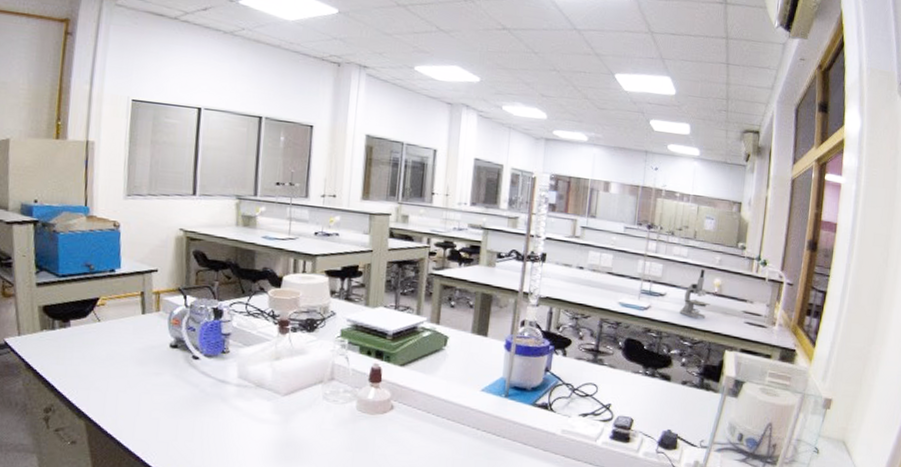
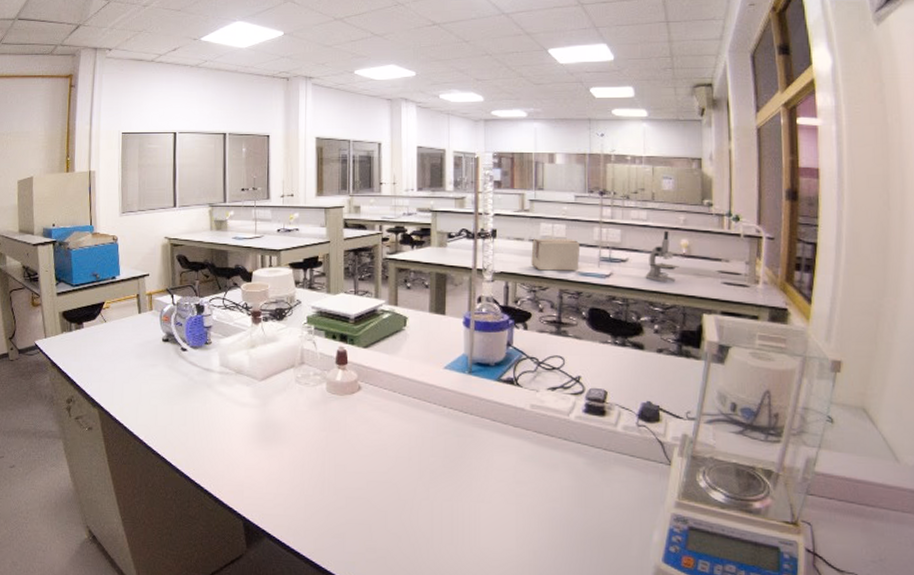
box: none [576,266,625,302] -> present [531,238,581,271]

